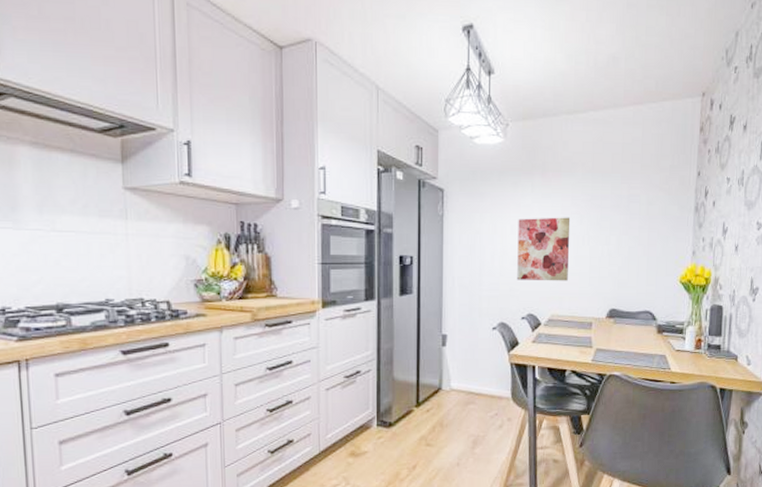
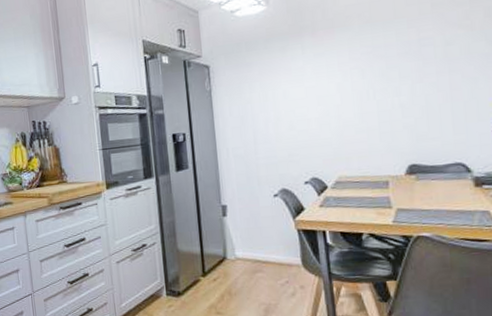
wall art: present [517,217,571,281] -> none [290,73,354,145]

